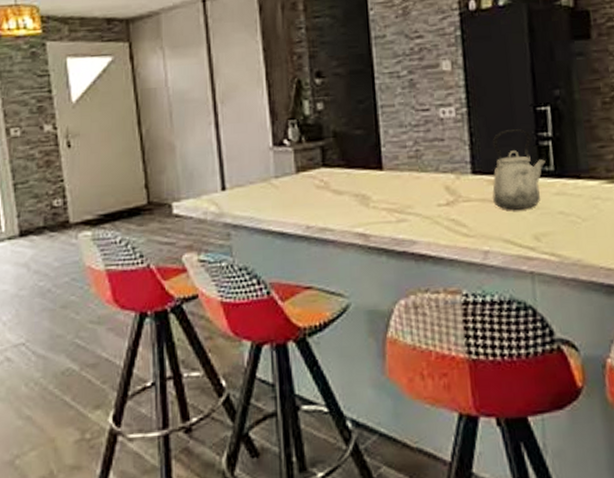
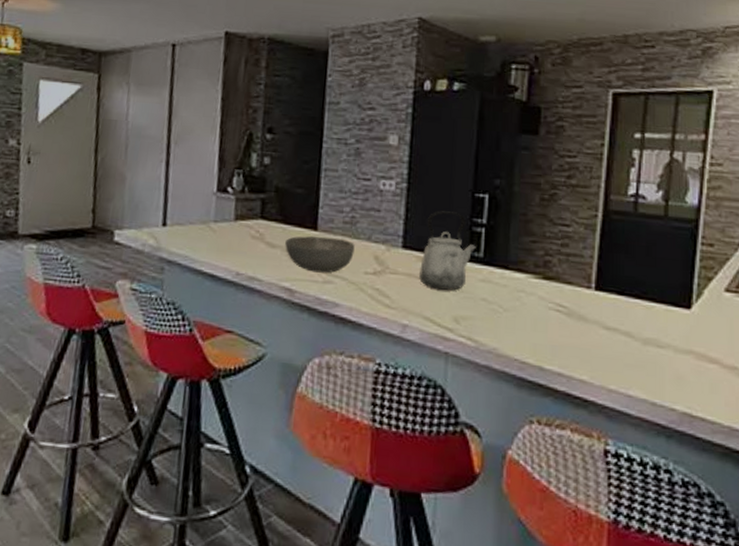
bowl: none [352,175,424,213] -> present [285,236,355,273]

